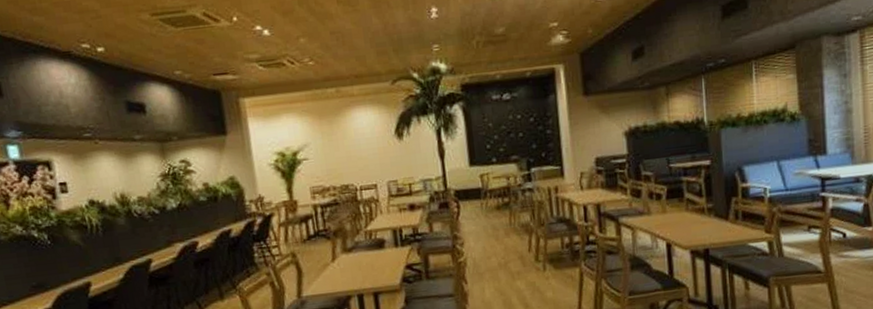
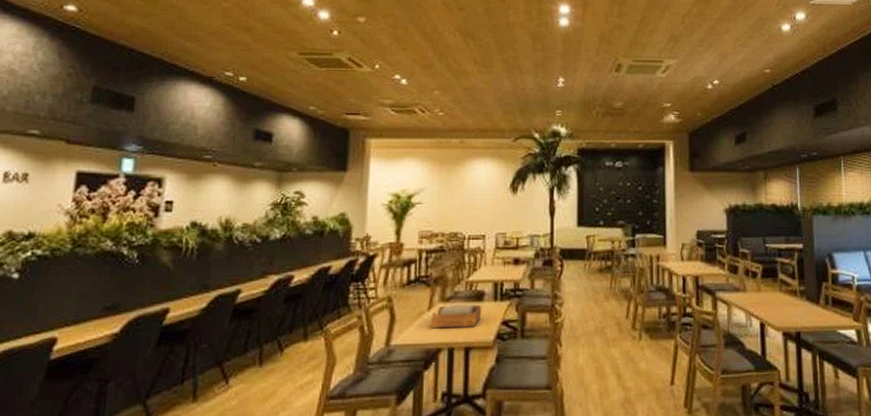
napkin holder: none [336,251,385,278] -> present [430,303,482,329]

